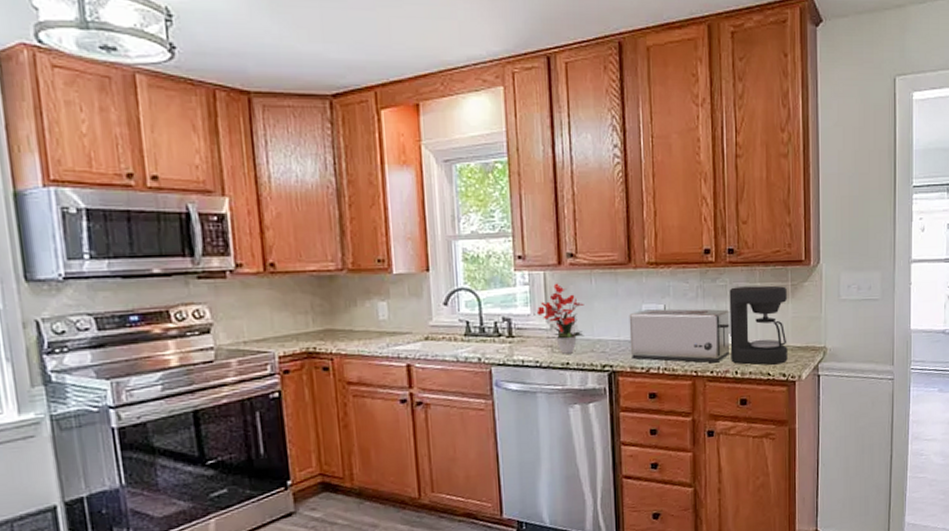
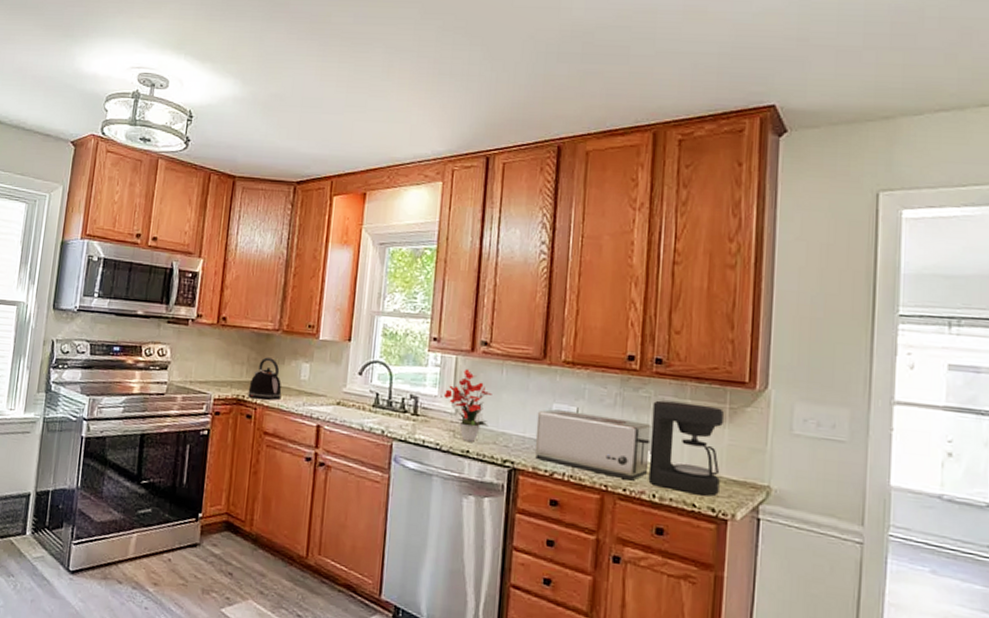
kettle: none [319,301,360,348] -> present [248,357,282,401]

